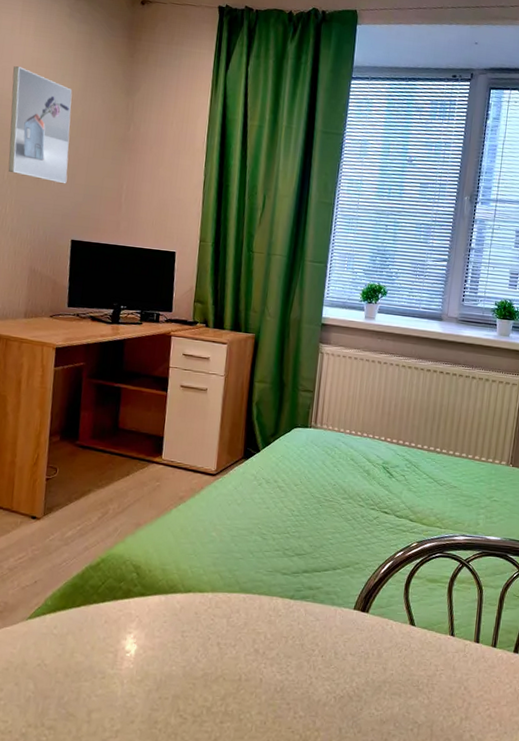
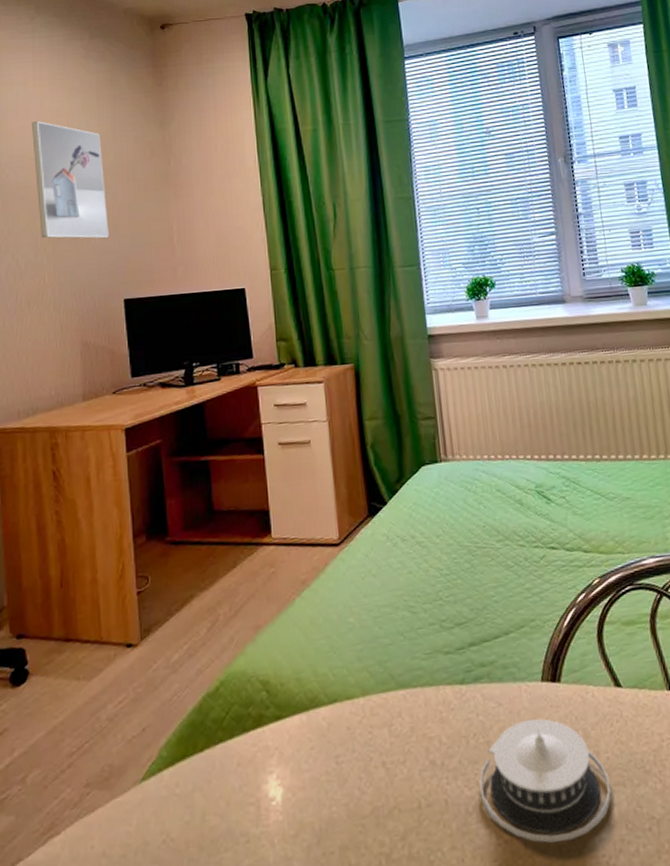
architectural model: none [288,634,390,725] -> present [479,718,611,843]

